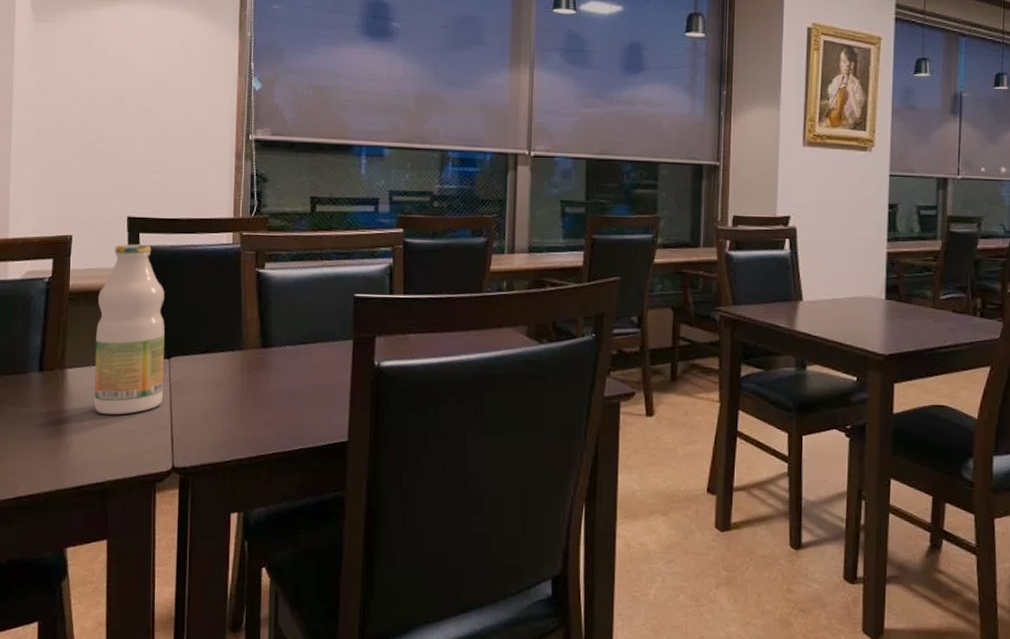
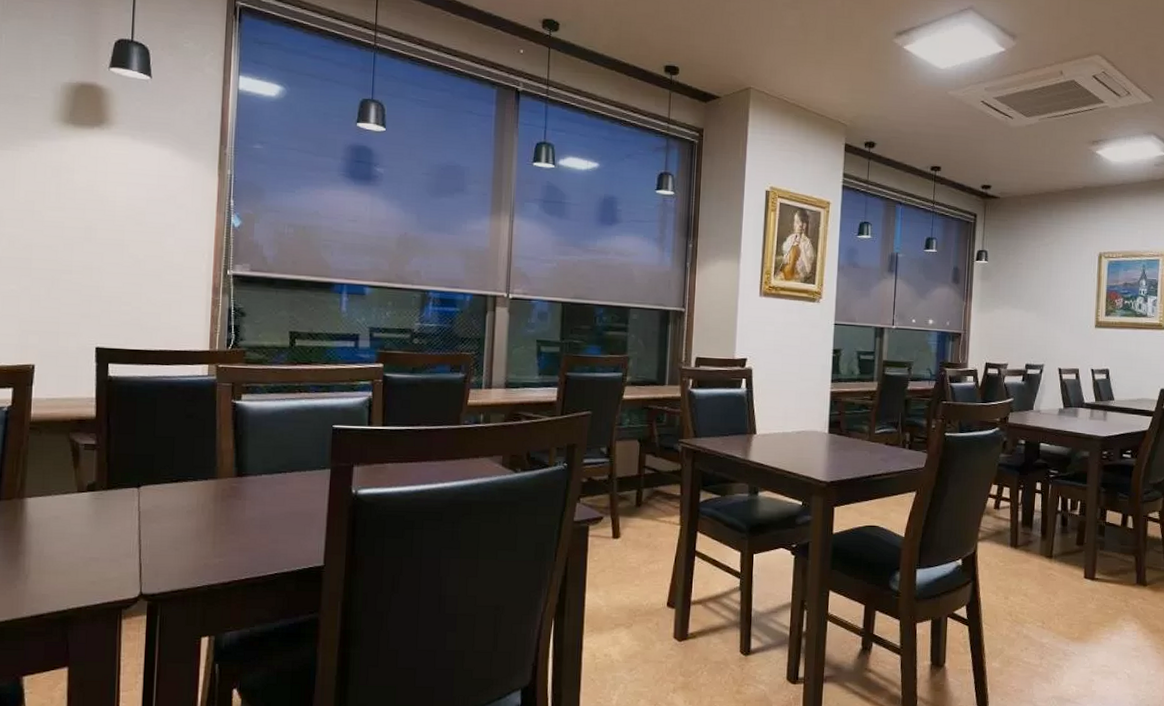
bottle: present [94,244,165,415] -> none [56,374,135,544]

